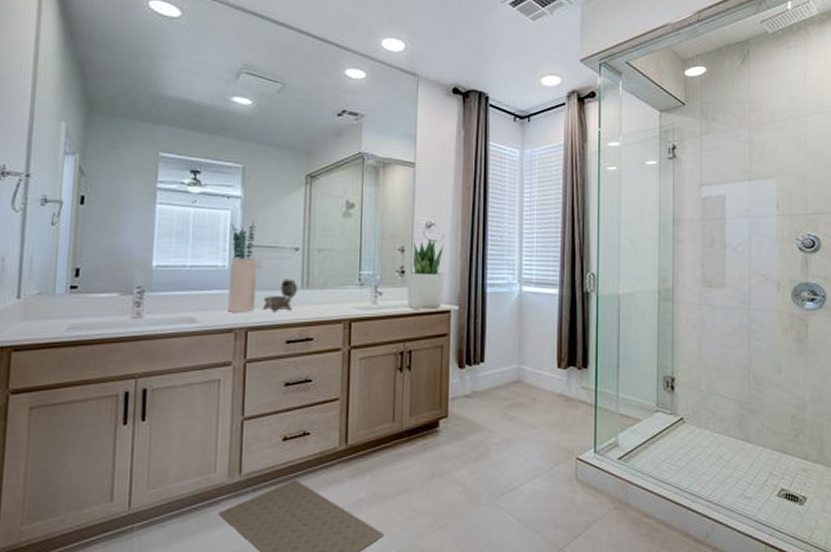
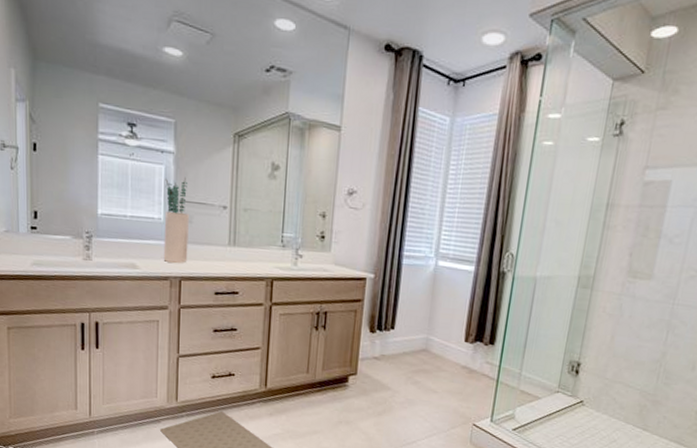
jewelry box: present [263,279,299,312] -> none [194,235,226,266]
planter: present [407,238,444,310] -> none [325,206,365,276]

